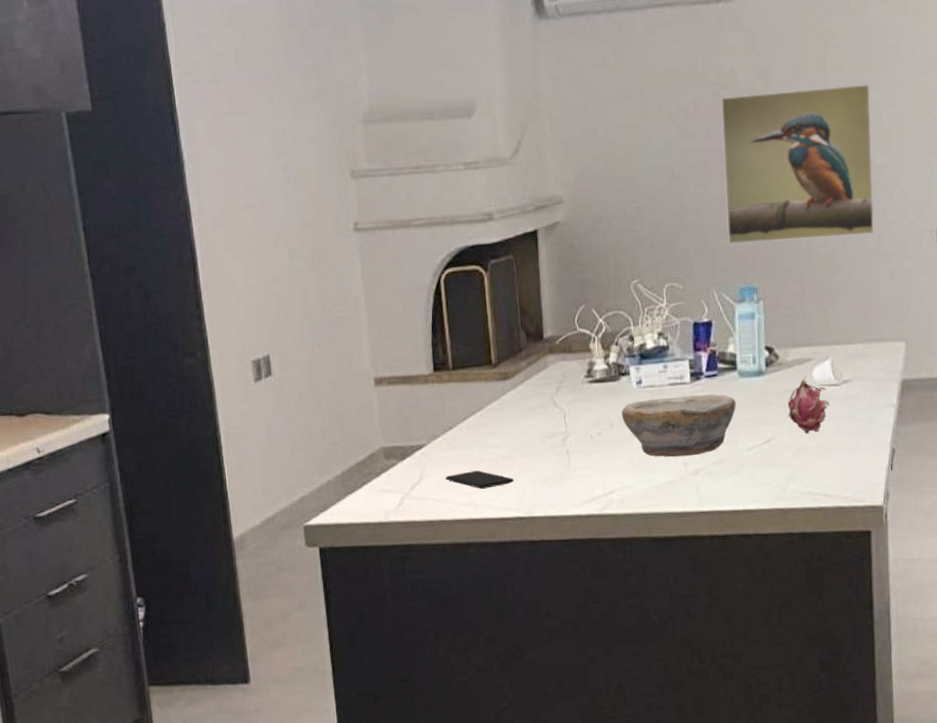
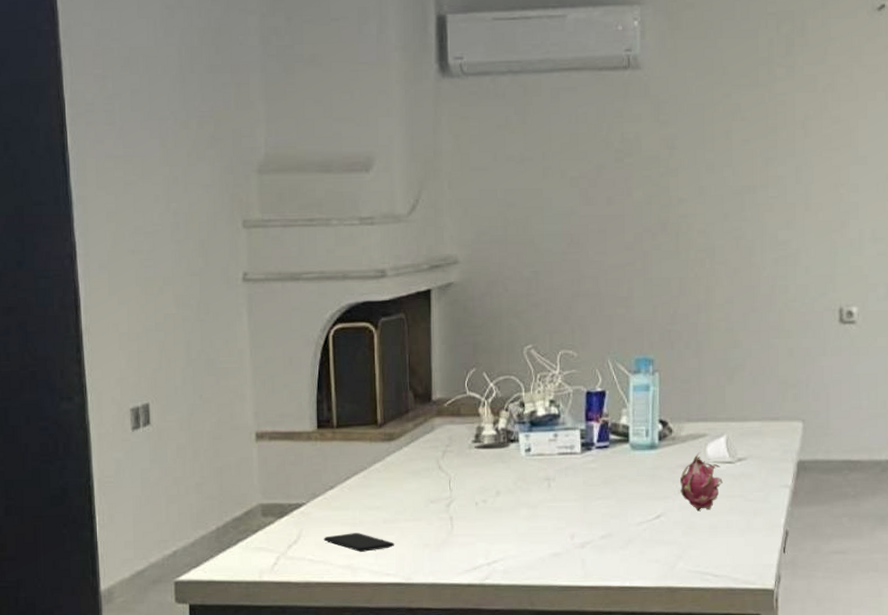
bowl: present [622,394,736,457] -> none [509,466,627,529]
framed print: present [721,84,875,244] -> none [624,158,777,314]

